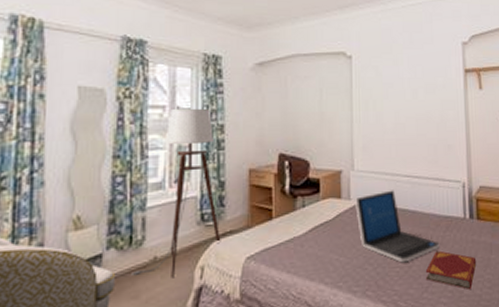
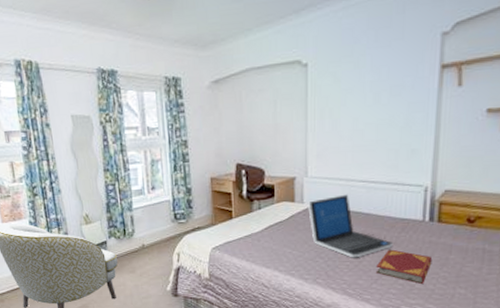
floor lamp: present [131,108,221,279] -> none [128,127,191,260]

